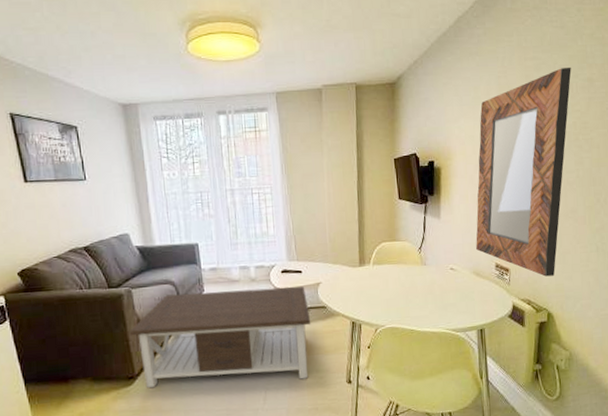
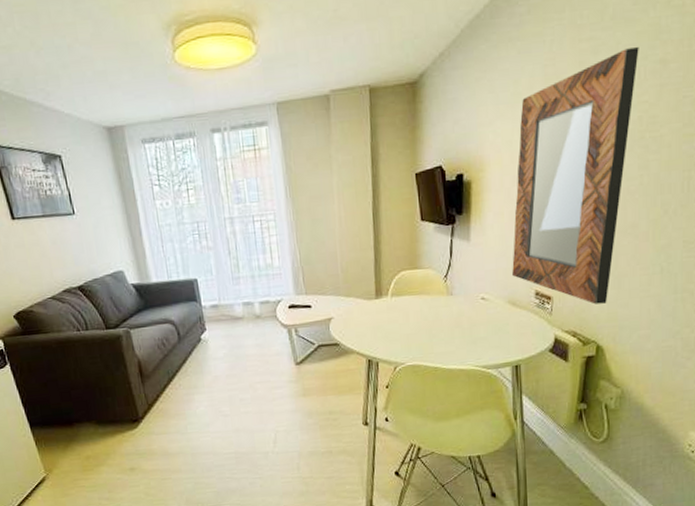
coffee table: present [129,287,311,389] -> none [130,322,323,432]

